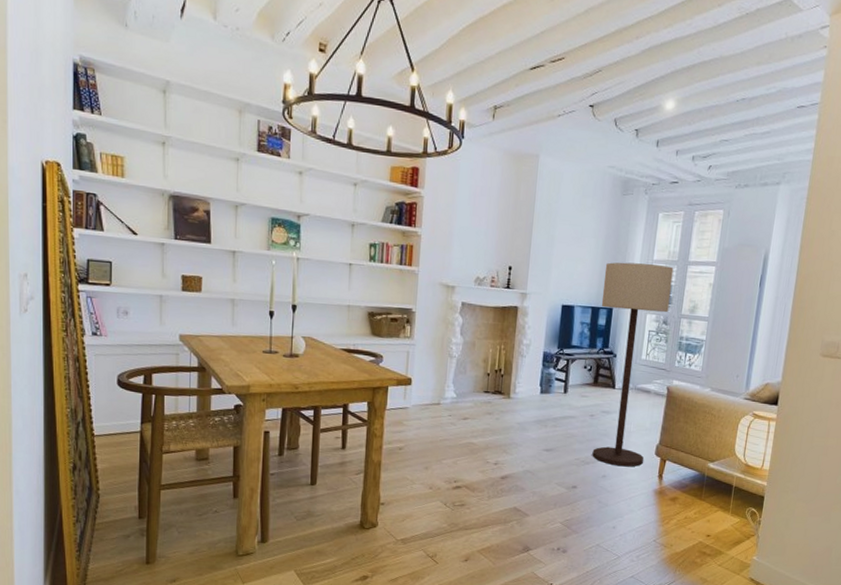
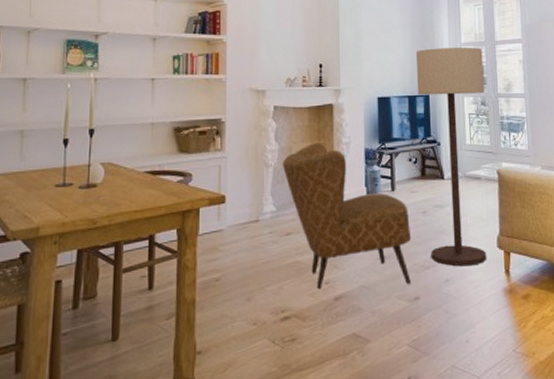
armchair: none [465,340,577,476] -> present [282,142,411,290]

